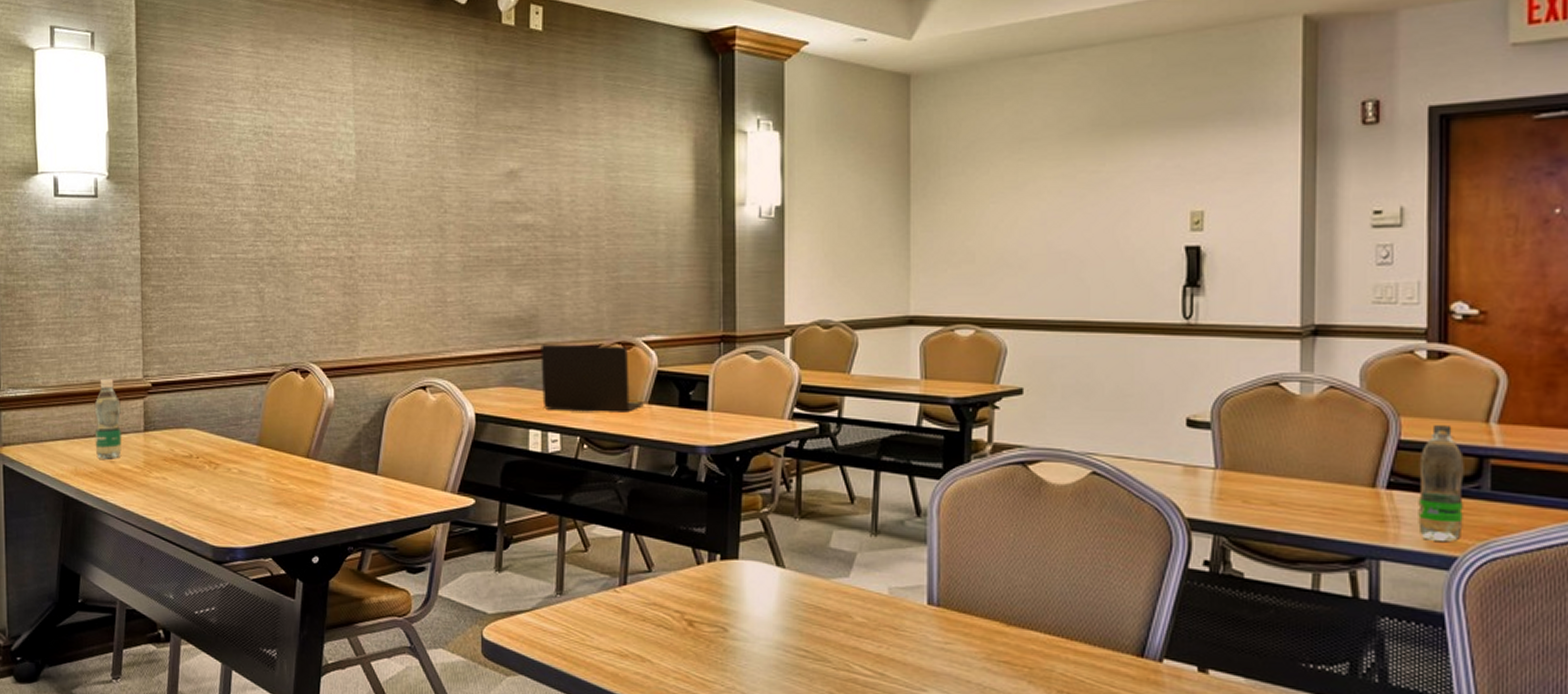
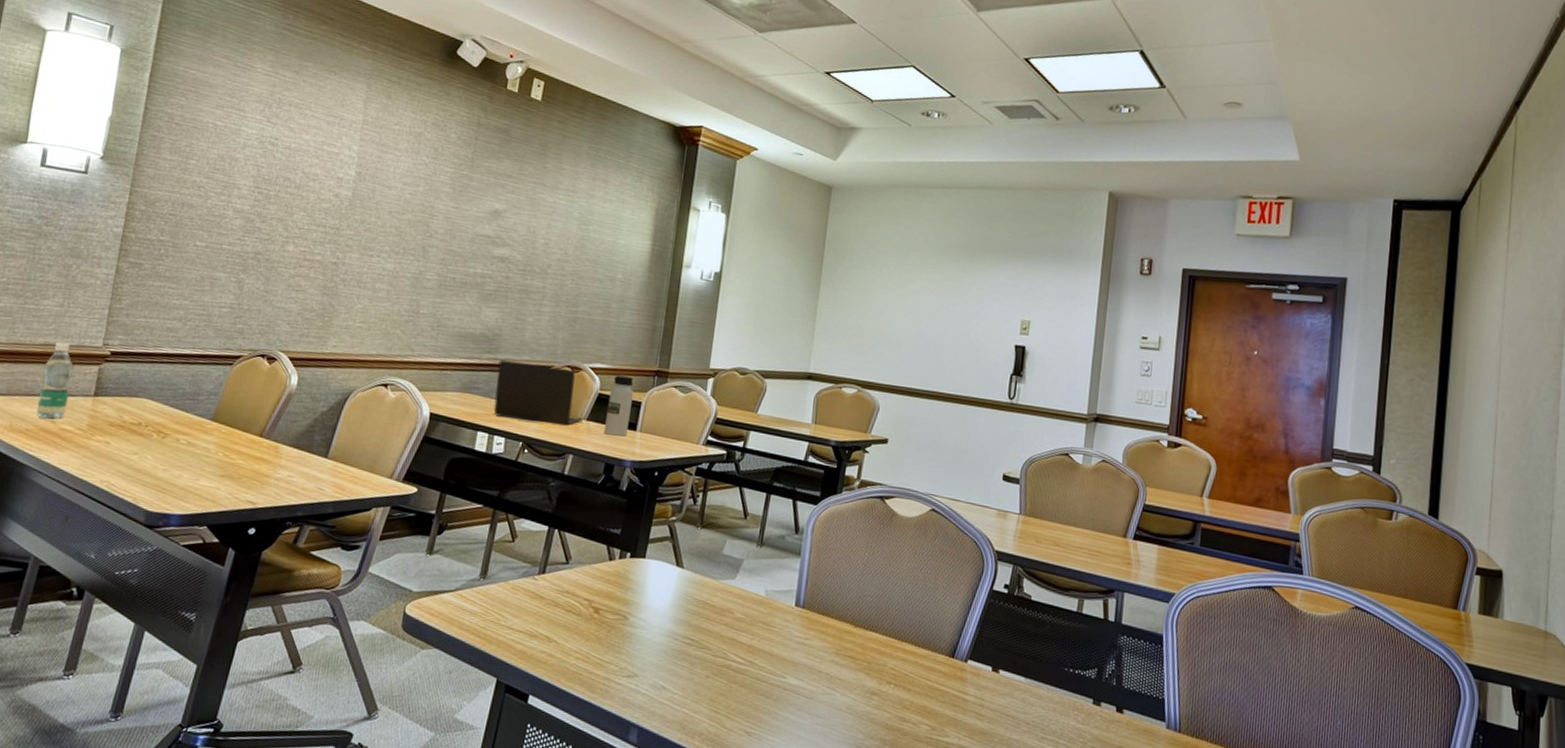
water bottle: none [670,347,699,420] -> present [604,375,635,437]
bottle: present [1418,425,1464,543] -> none [1151,496,1185,583]

